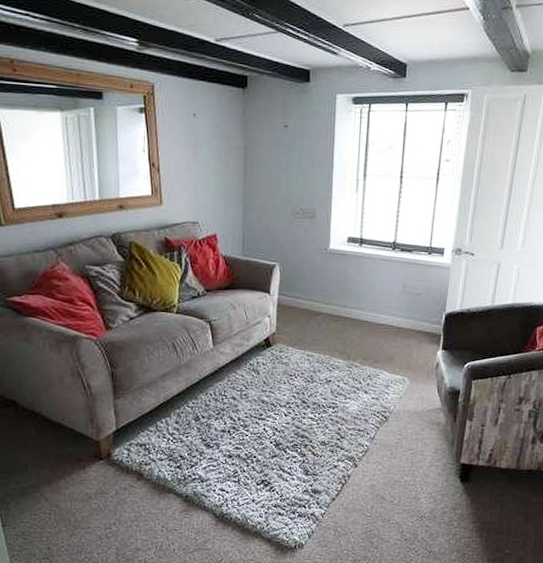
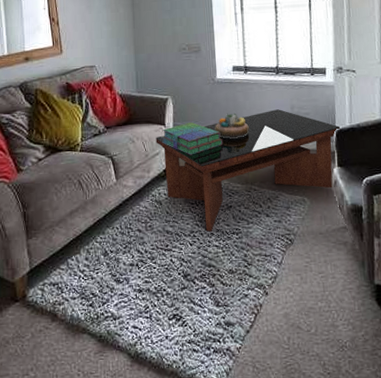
coffee table: none [258,287,451,404] -> present [155,109,341,232]
stack of books: none [264,292,329,327] -> present [161,122,223,155]
decorative bowl: none [322,286,358,313] -> present [215,113,249,139]

